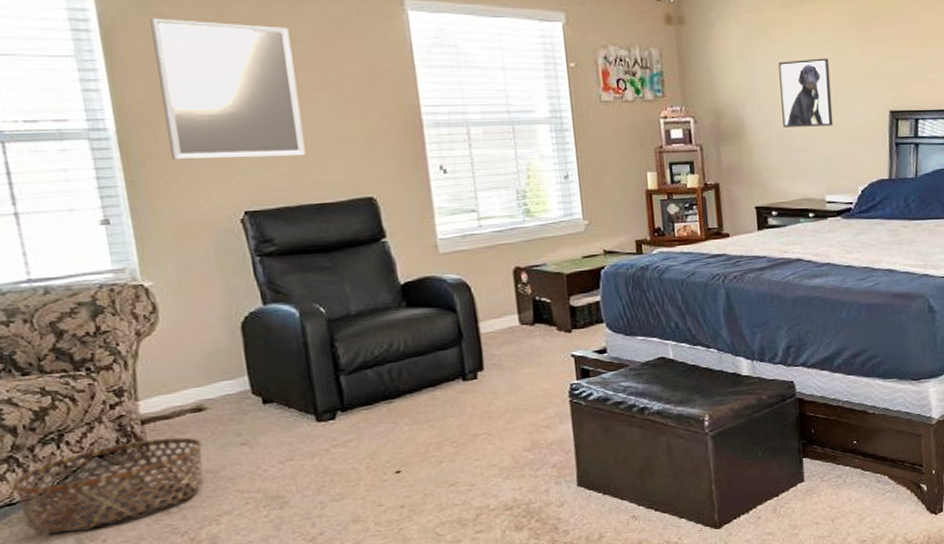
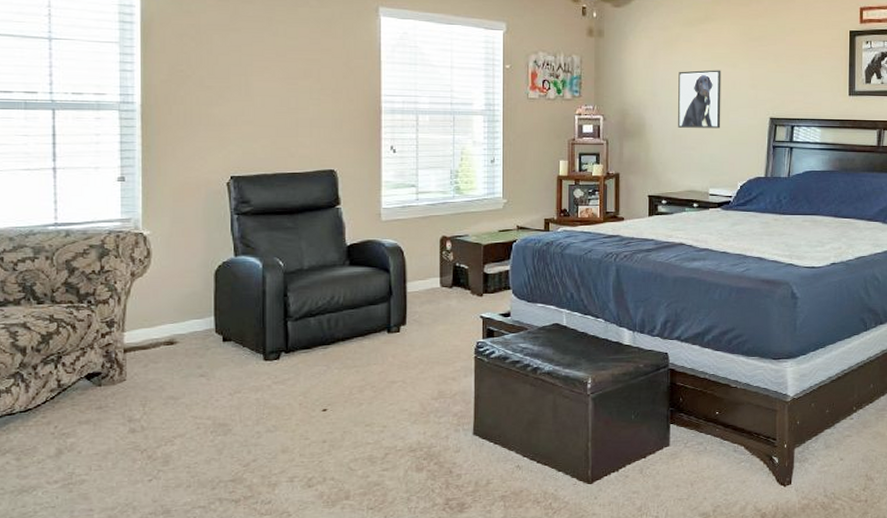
basket: present [13,437,205,534] -> none [16,365,169,443]
home mirror: present [150,18,306,160] -> none [180,14,286,133]

